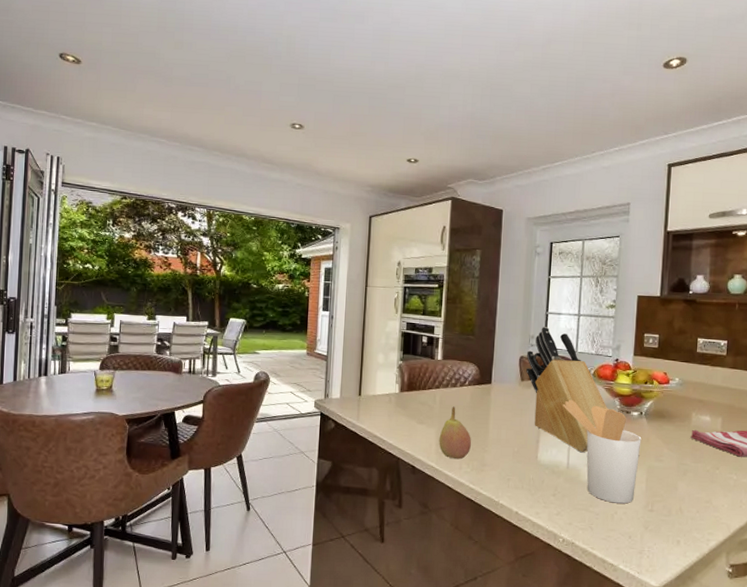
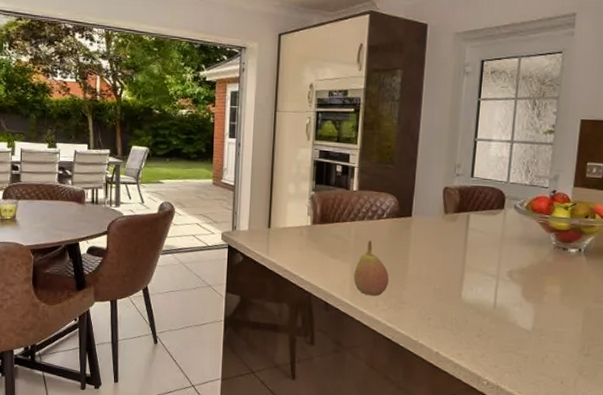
knife block: present [526,326,608,453] -> none [450,154,542,292]
utensil holder: present [563,399,642,504] -> none [491,234,579,347]

